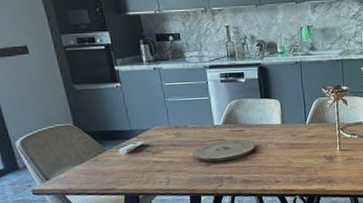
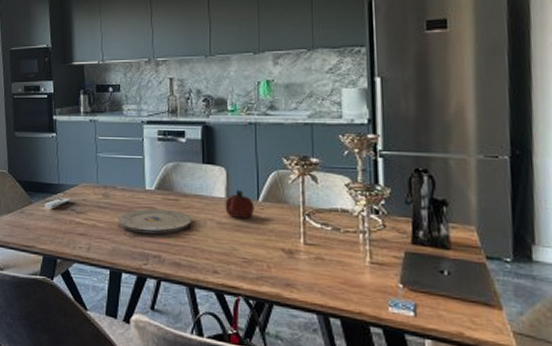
fruit: none [281,116,304,139] -> present [225,189,254,218]

